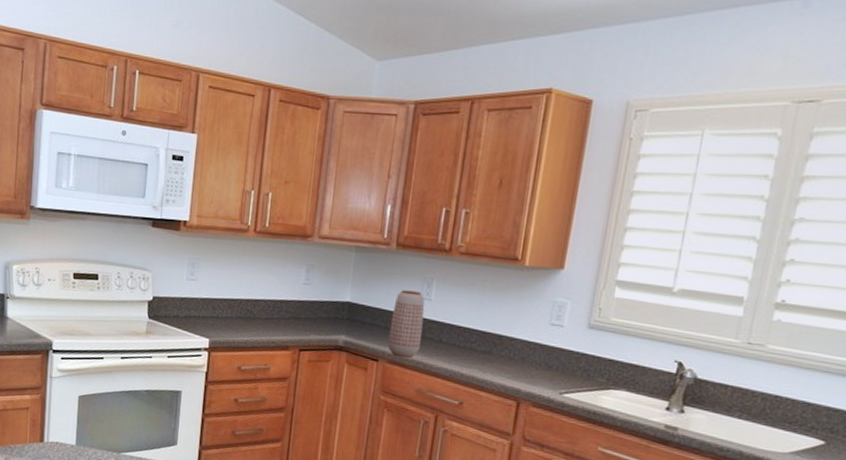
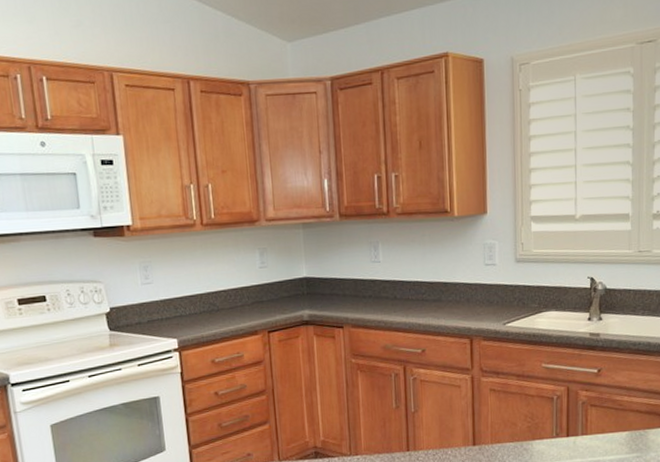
vase: present [387,290,425,359] -> none [348,256,378,320]

